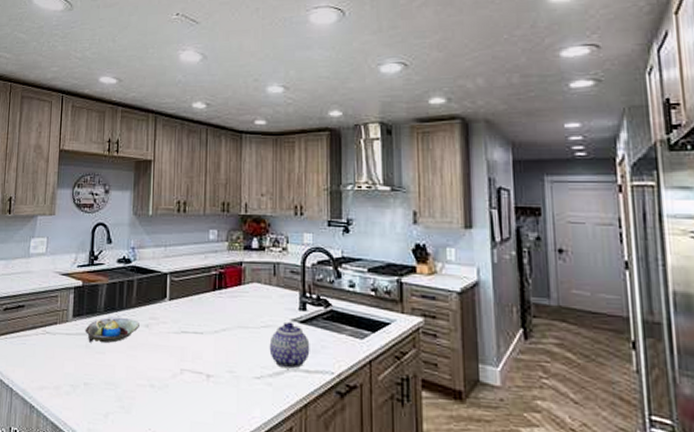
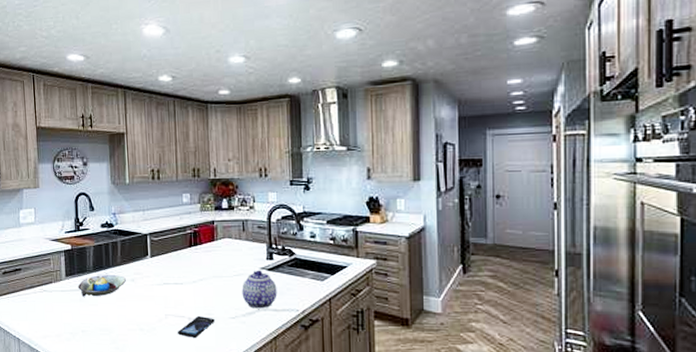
smartphone: none [192,372,237,400] -> present [177,315,215,338]

